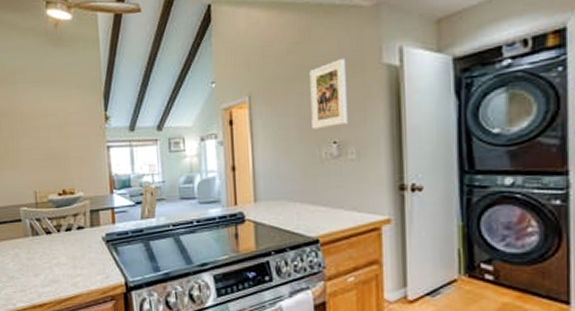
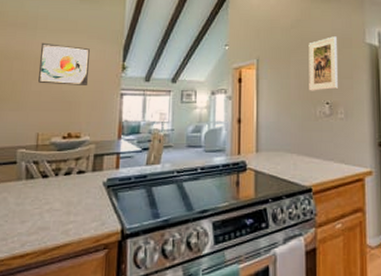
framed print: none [23,97,74,141] -> present [38,42,90,85]

